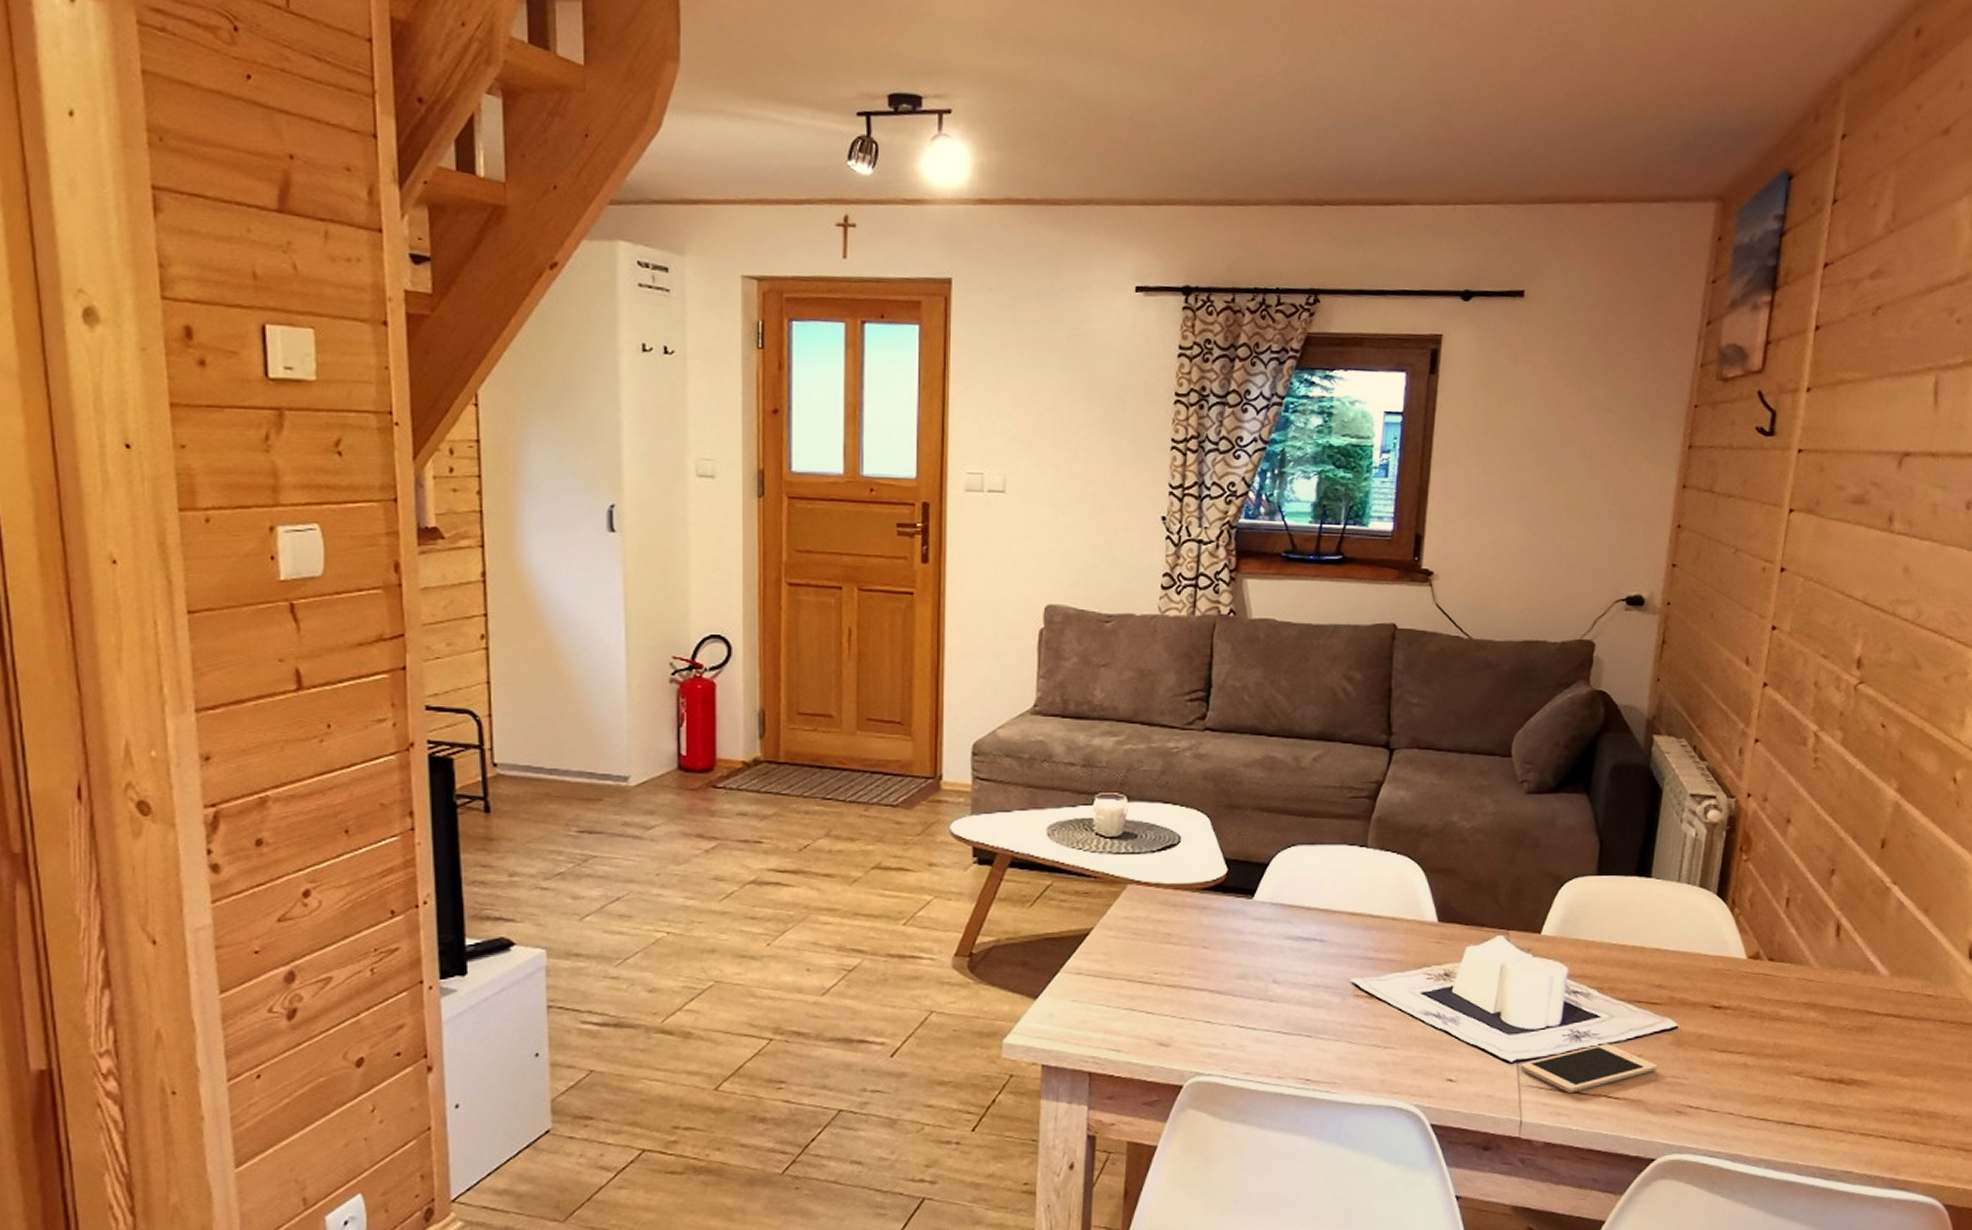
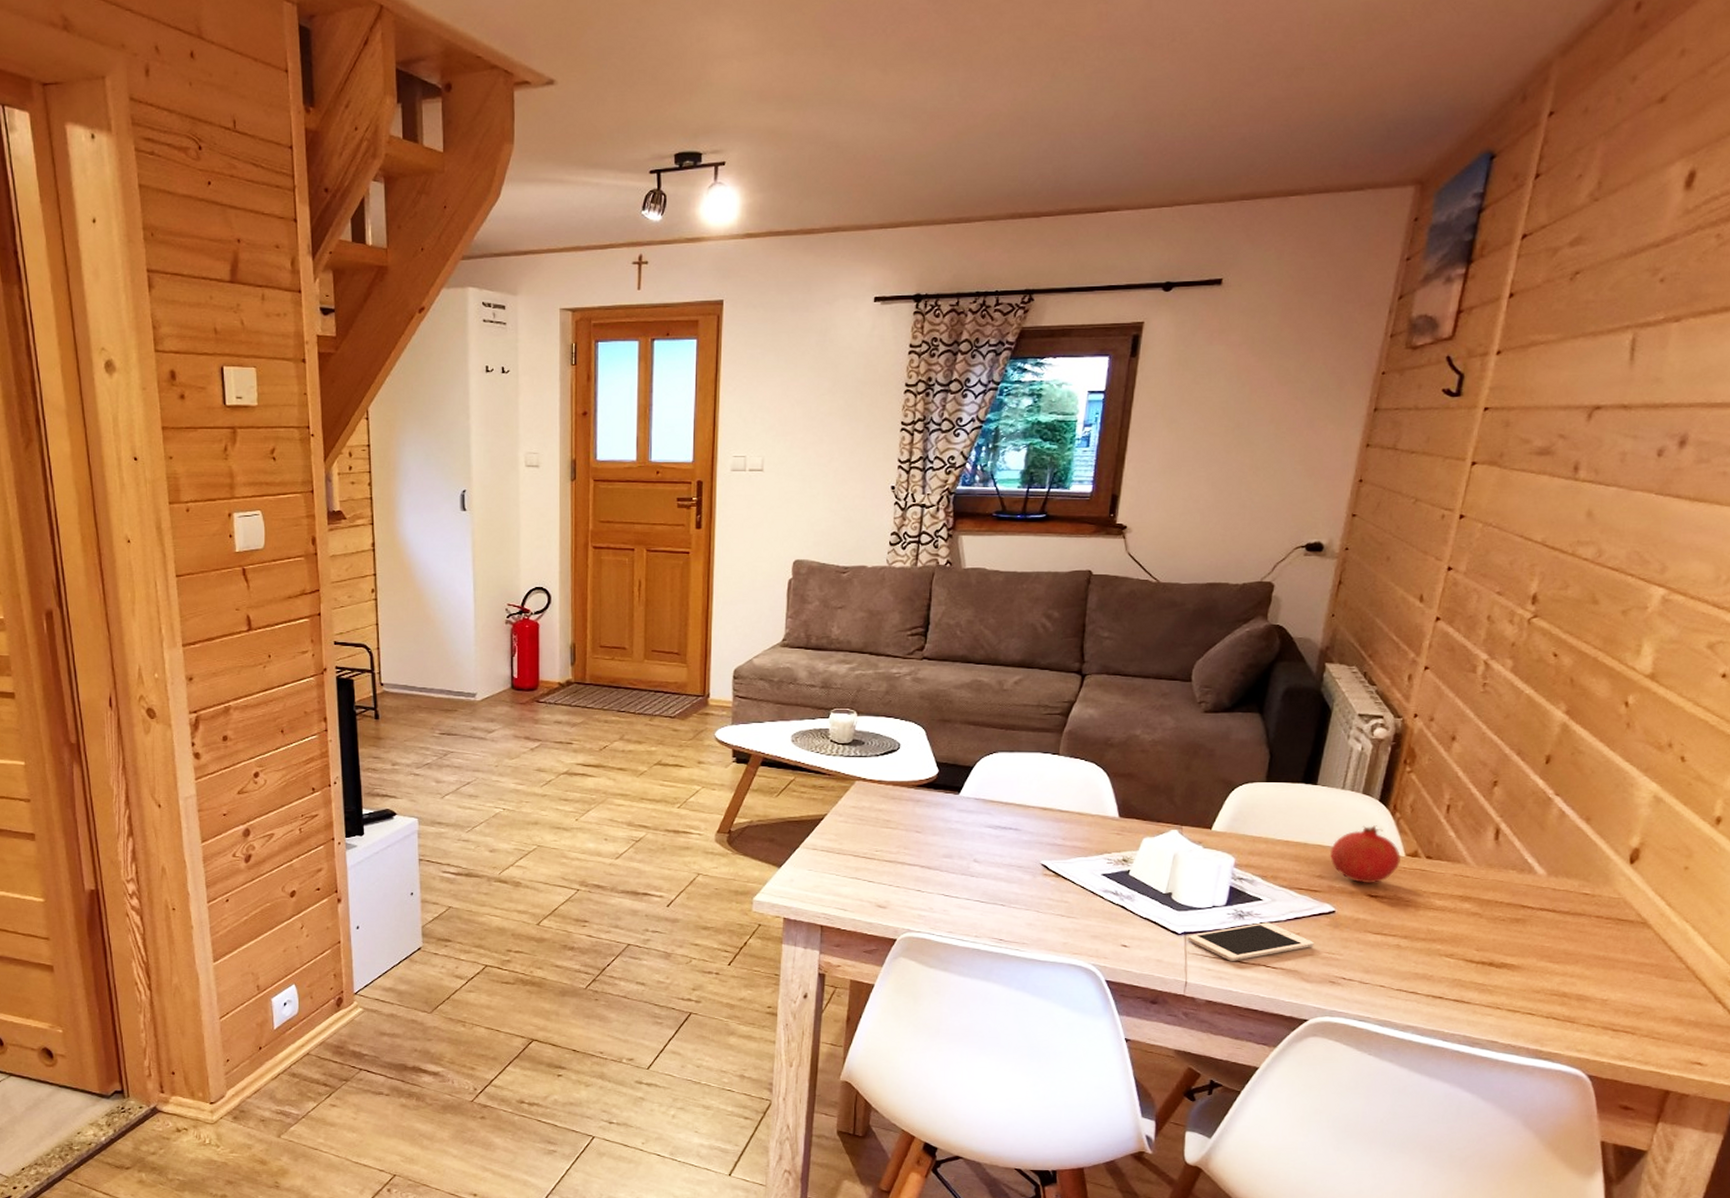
fruit: none [1668,923,1743,993] -> present [1329,825,1402,884]

